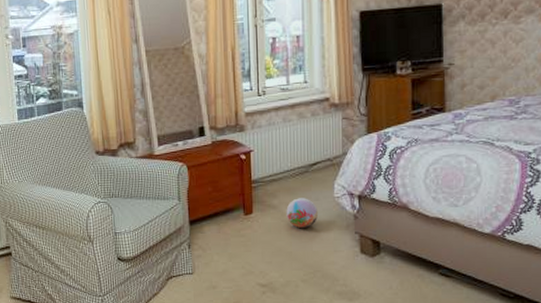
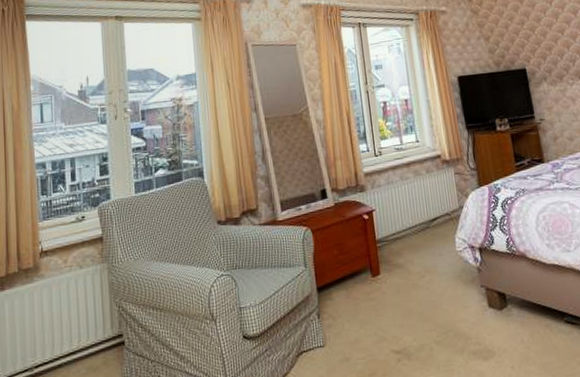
ball: present [286,198,319,229] -> none [412,254,444,287]

